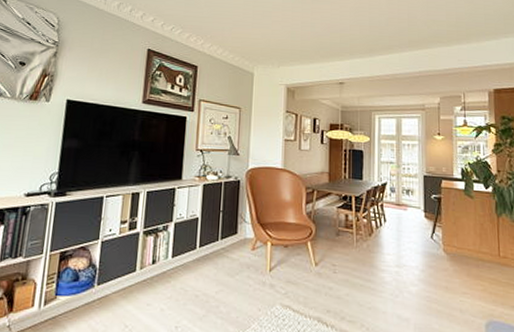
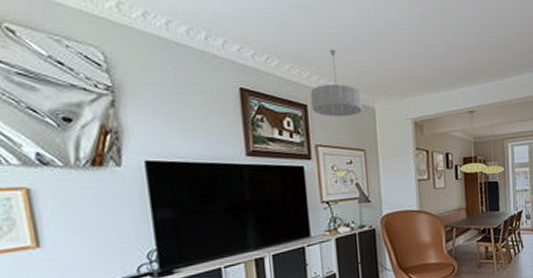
chandelier: none [200,23,244,79] -> present [310,49,362,117]

